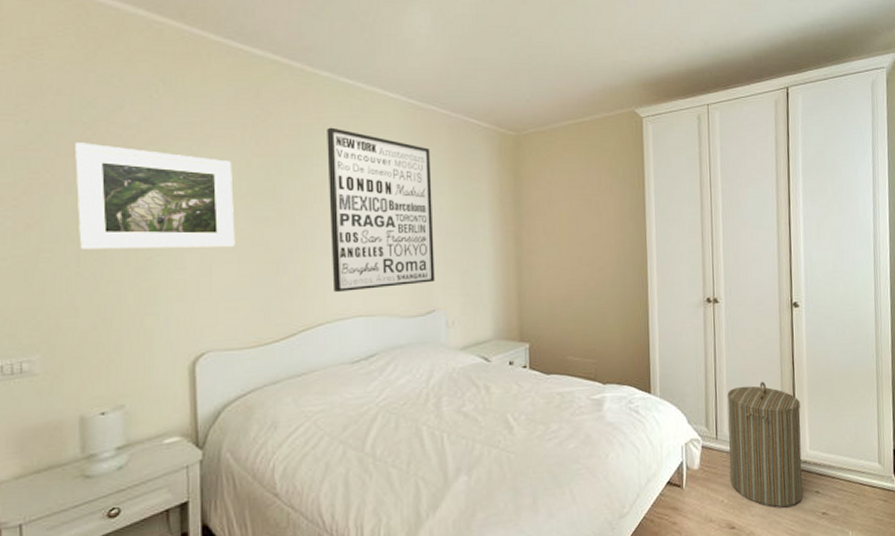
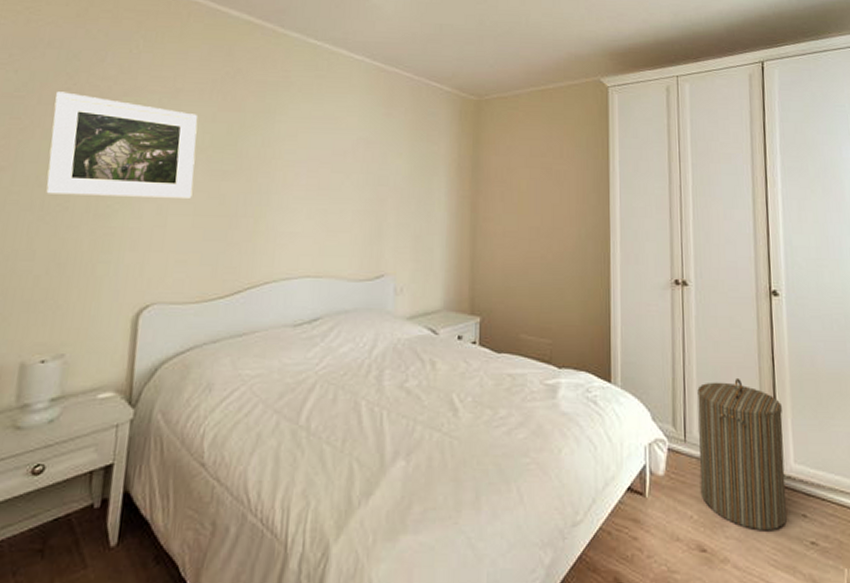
wall art: present [327,127,435,293] -> none [282,85,390,251]

